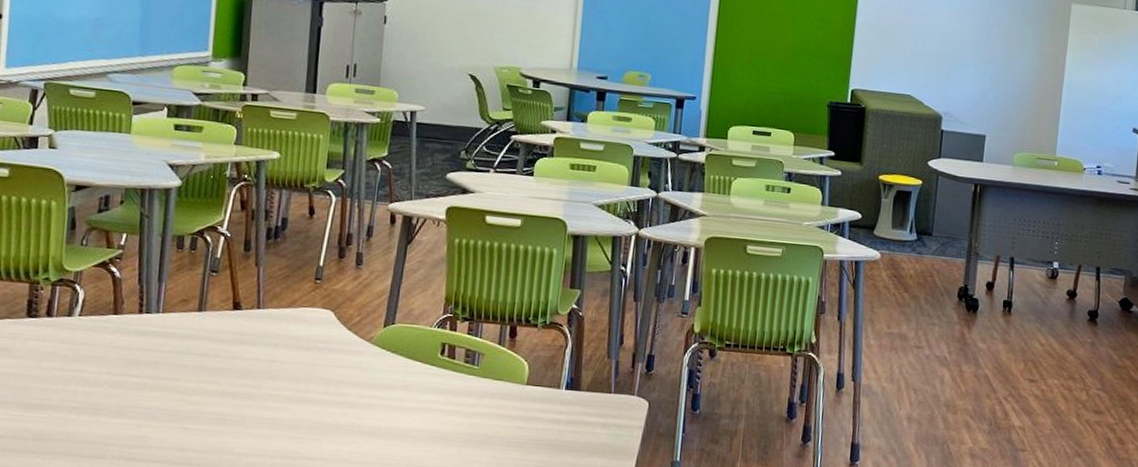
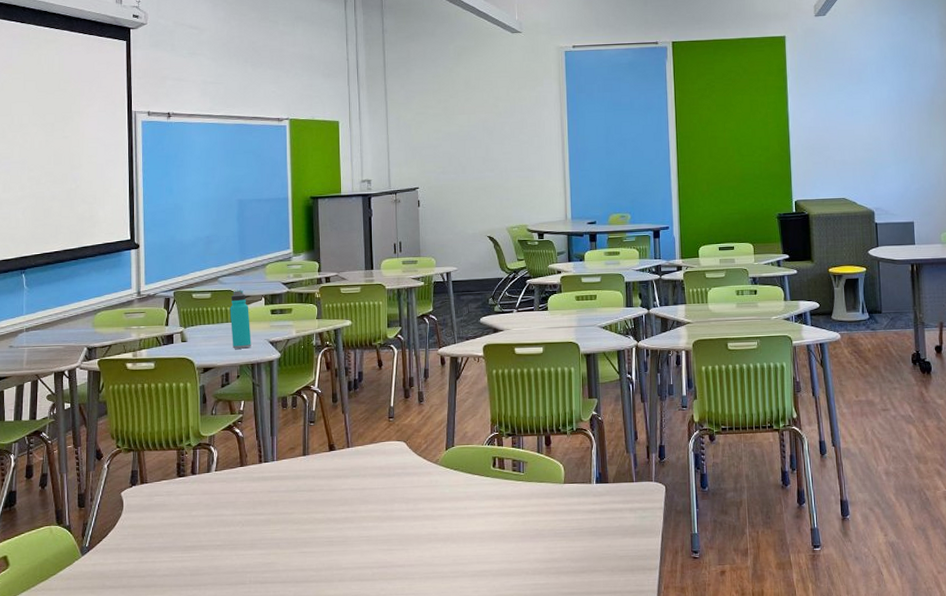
water bottle: none [118,93,146,169] -> present [229,289,251,349]

